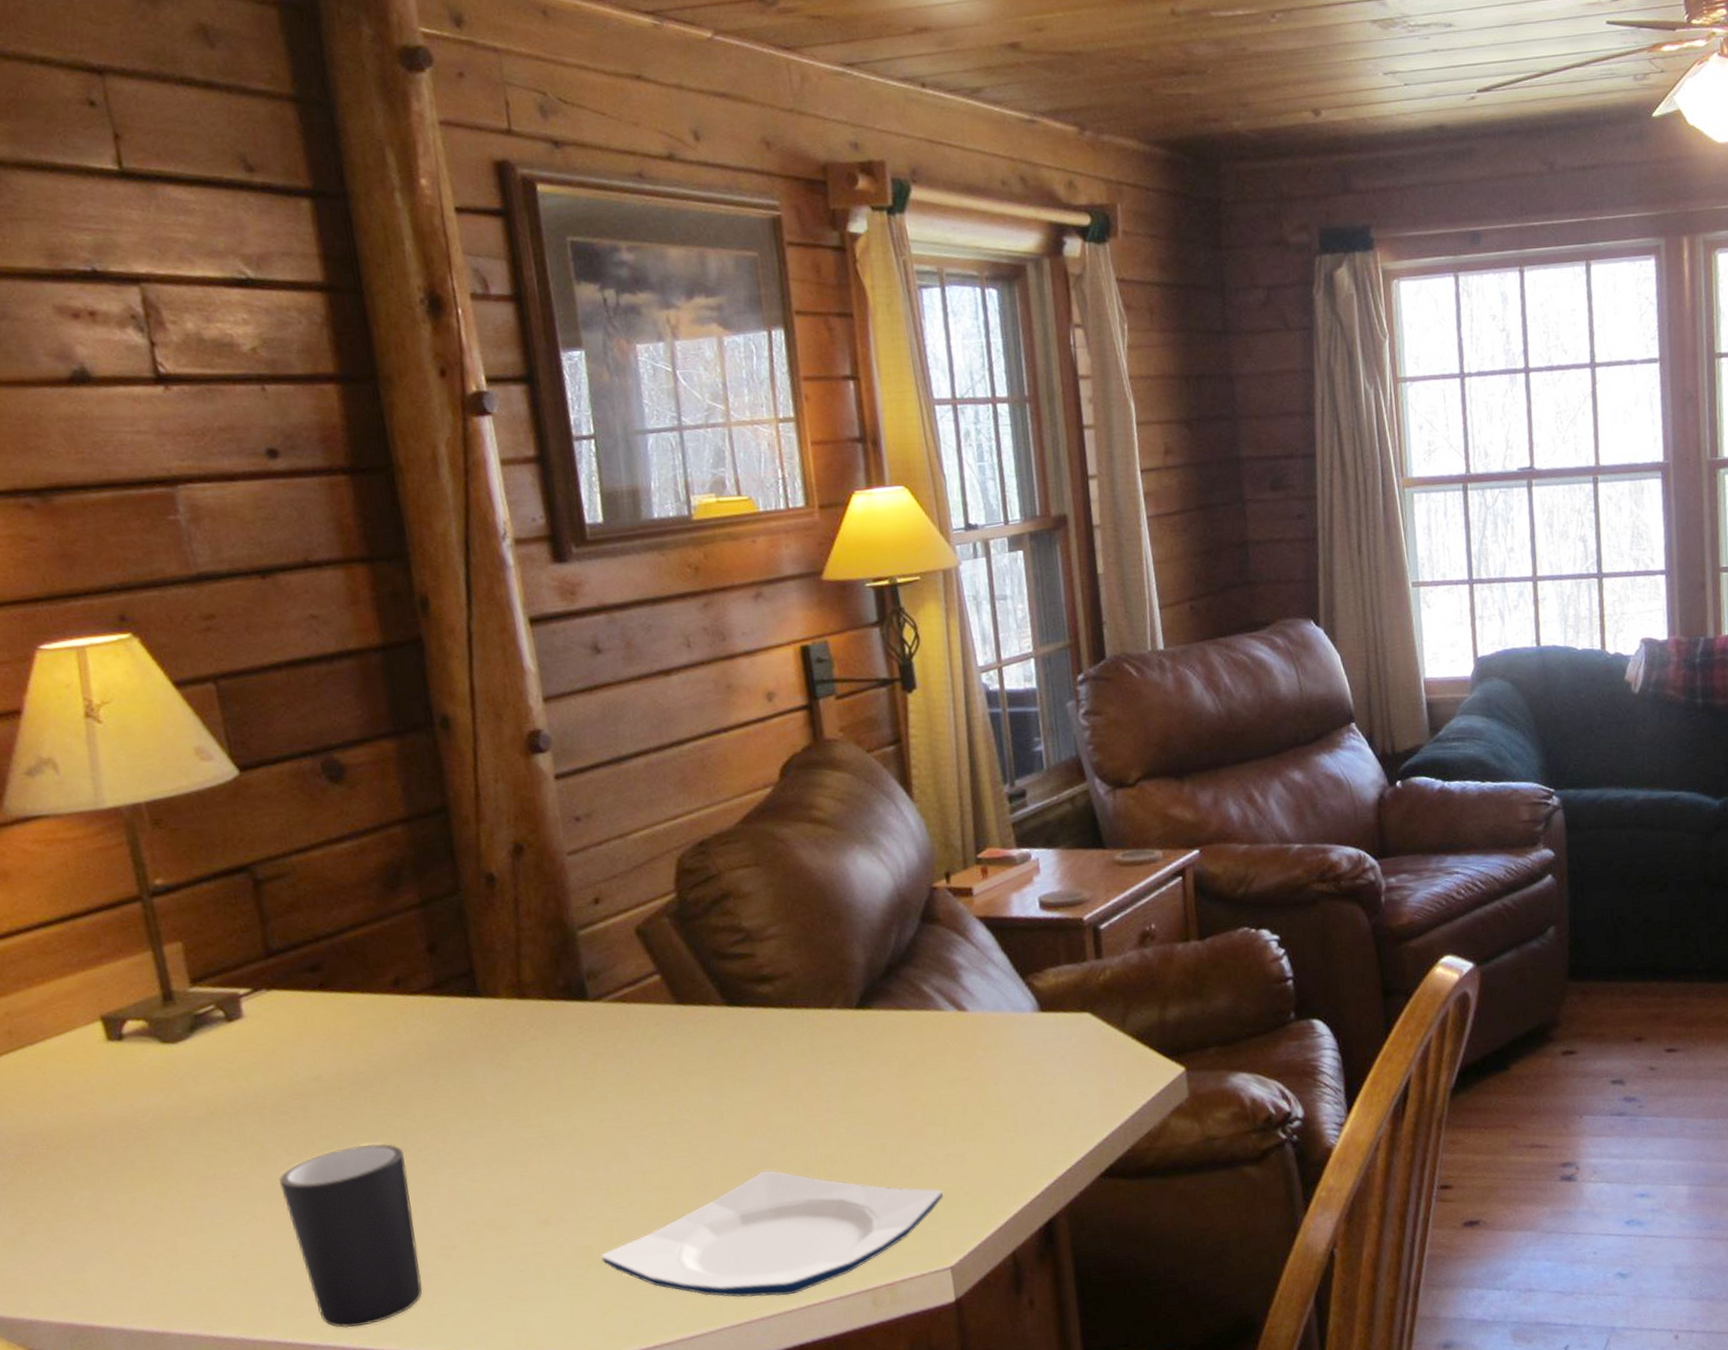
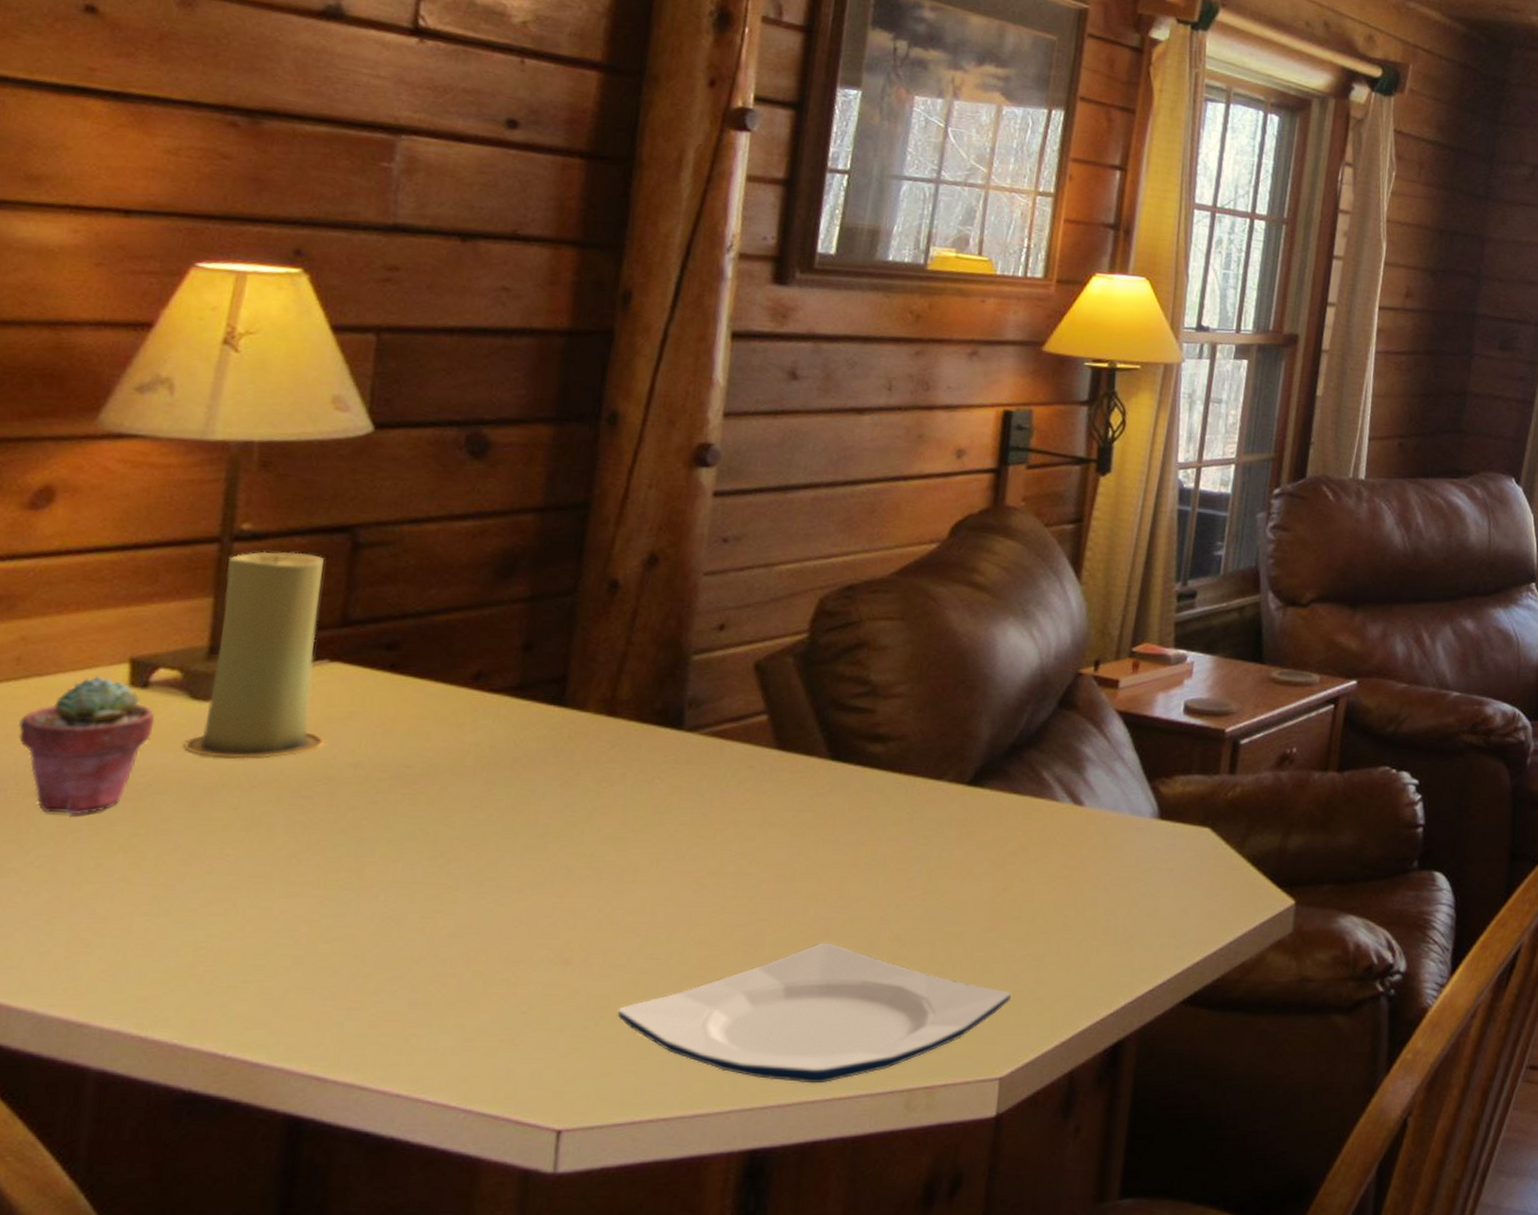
potted succulent: none [28,1036,140,1161] -> present [19,676,155,815]
candle: none [153,897,285,1092] -> present [182,551,326,759]
mug: present [278,1144,423,1328] -> none [274,845,429,1050]

